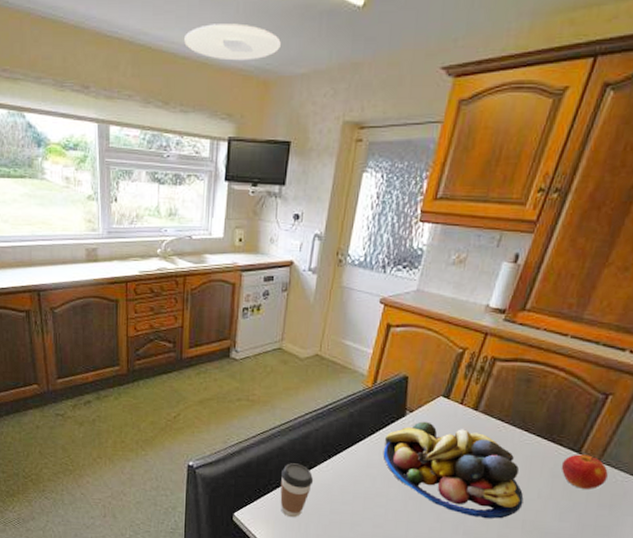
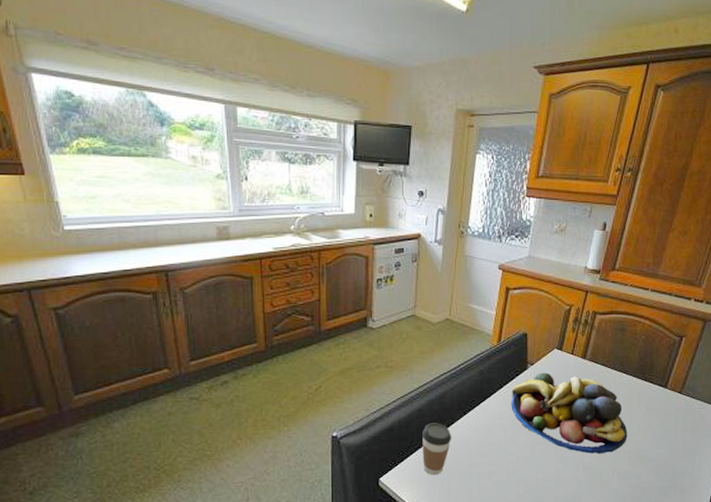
ceiling light: present [184,23,281,61] -> none [308,17,397,52]
apple: present [561,454,608,489] -> none [653,389,688,418]

